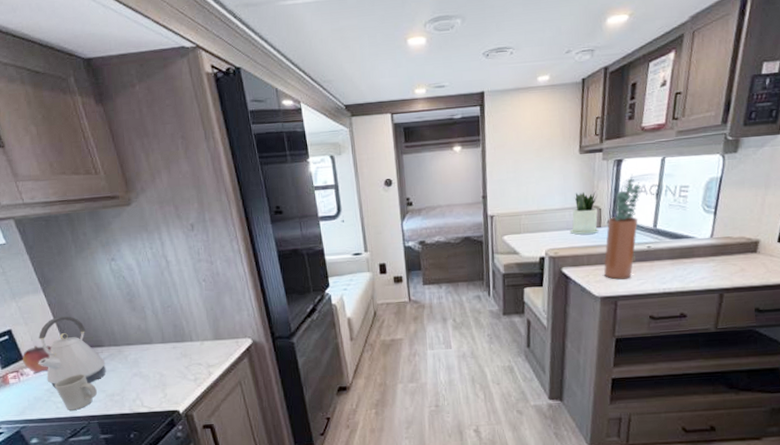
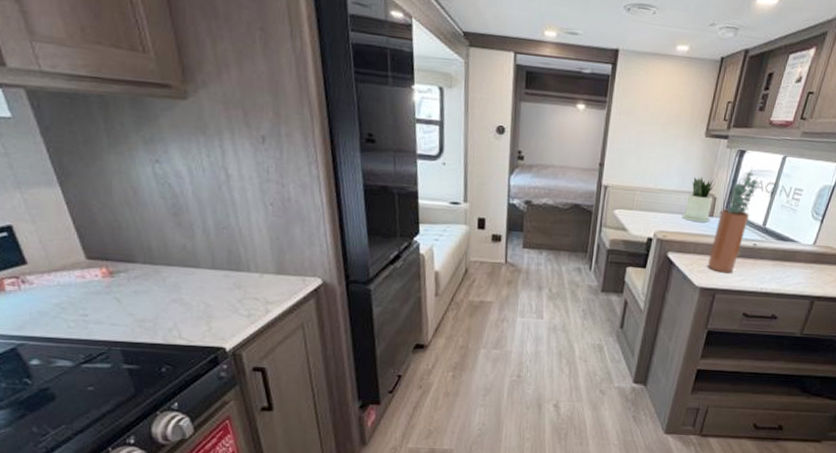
fruit: present [22,345,51,372] -> none [24,249,66,282]
kettle: present [38,315,106,389] -> none [47,218,137,304]
mug: present [55,373,98,410] -> none [67,290,124,332]

